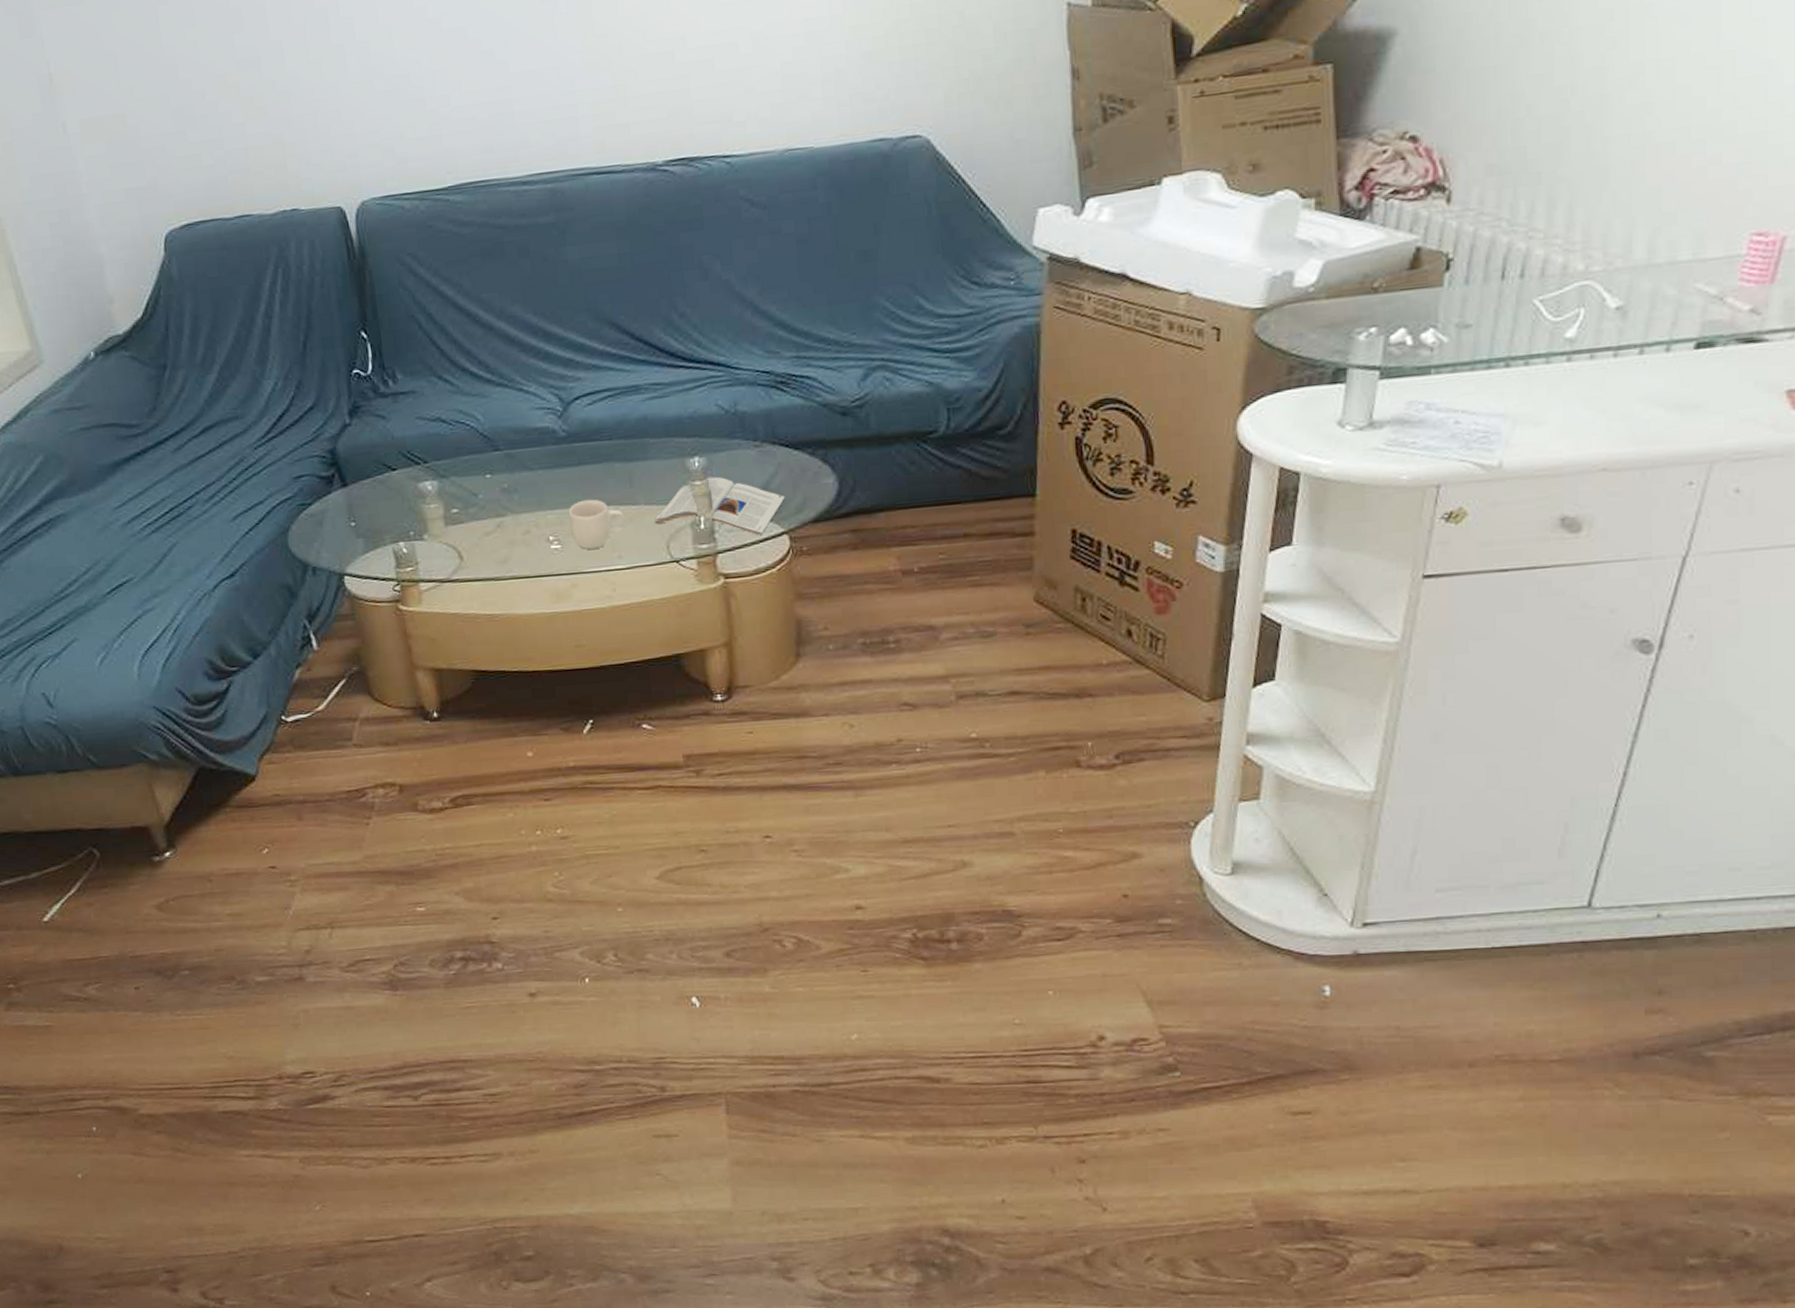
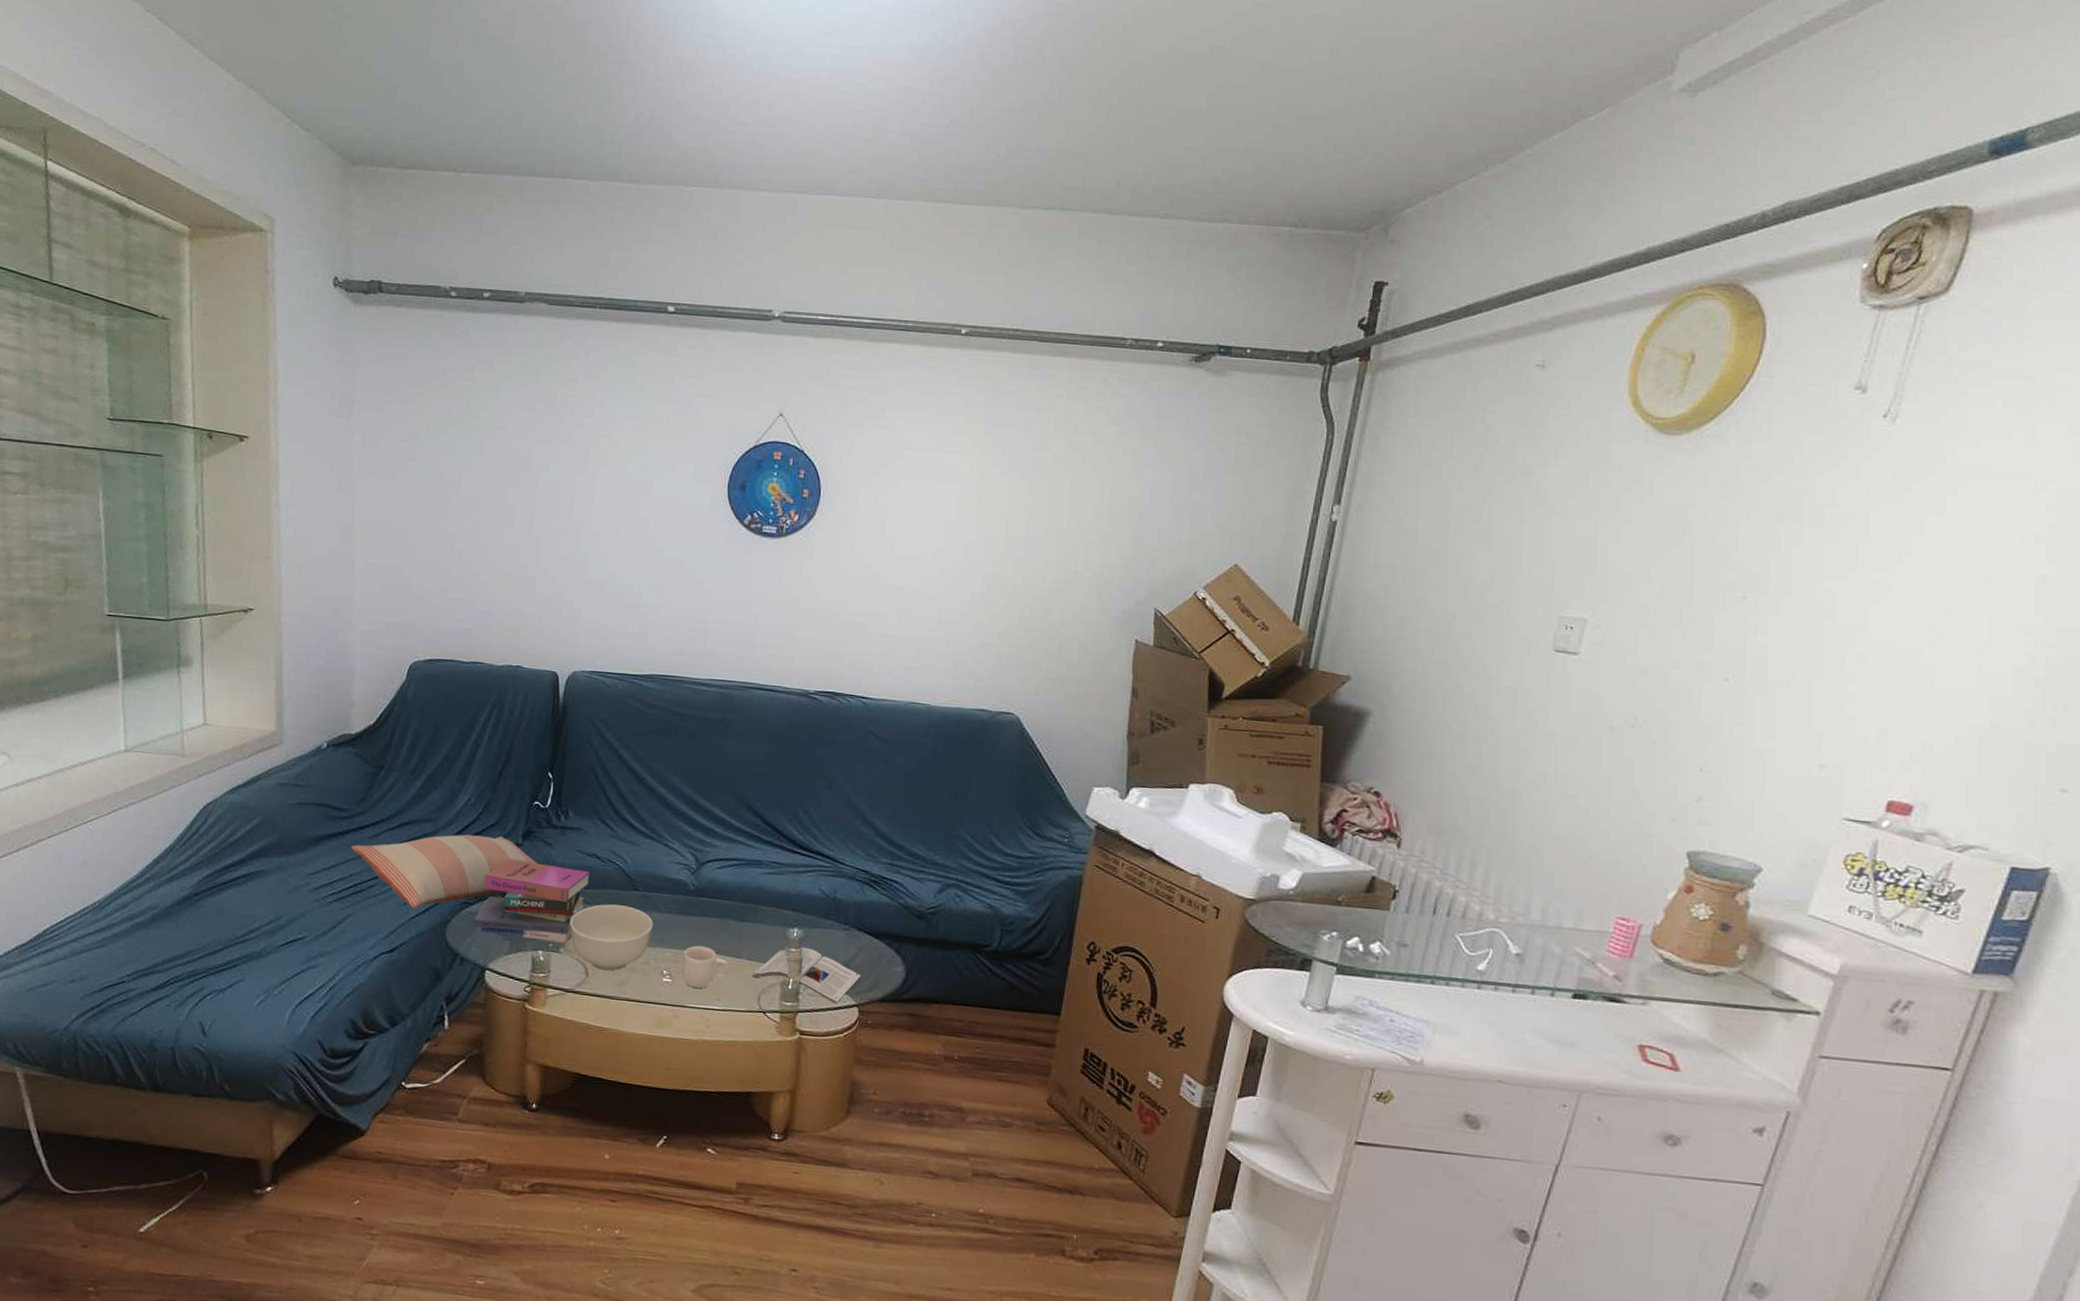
pillow: none [155,419,374,523] -> present [351,834,537,909]
books: none [316,439,441,534] -> present [473,859,591,943]
bowl: none [427,470,526,550] -> present [569,904,654,971]

